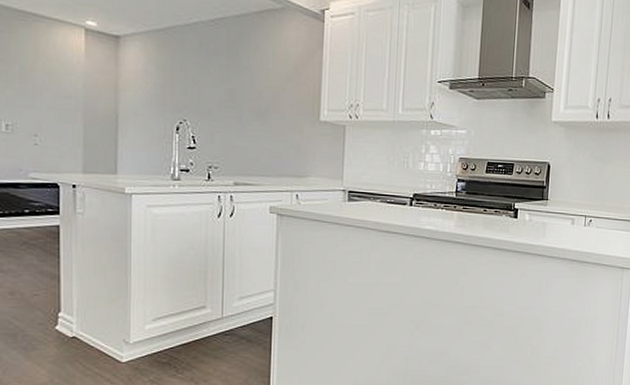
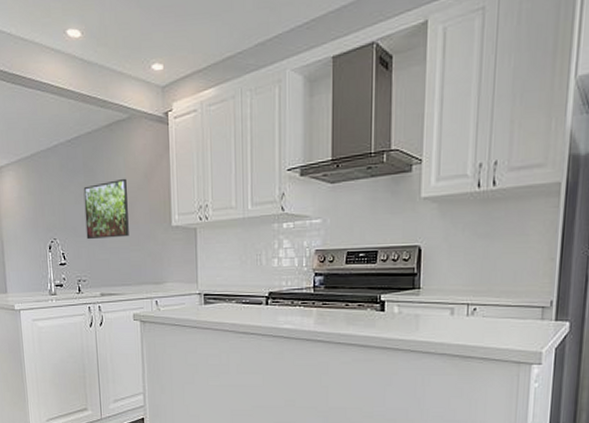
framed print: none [223,67,274,127] -> present [83,178,129,240]

